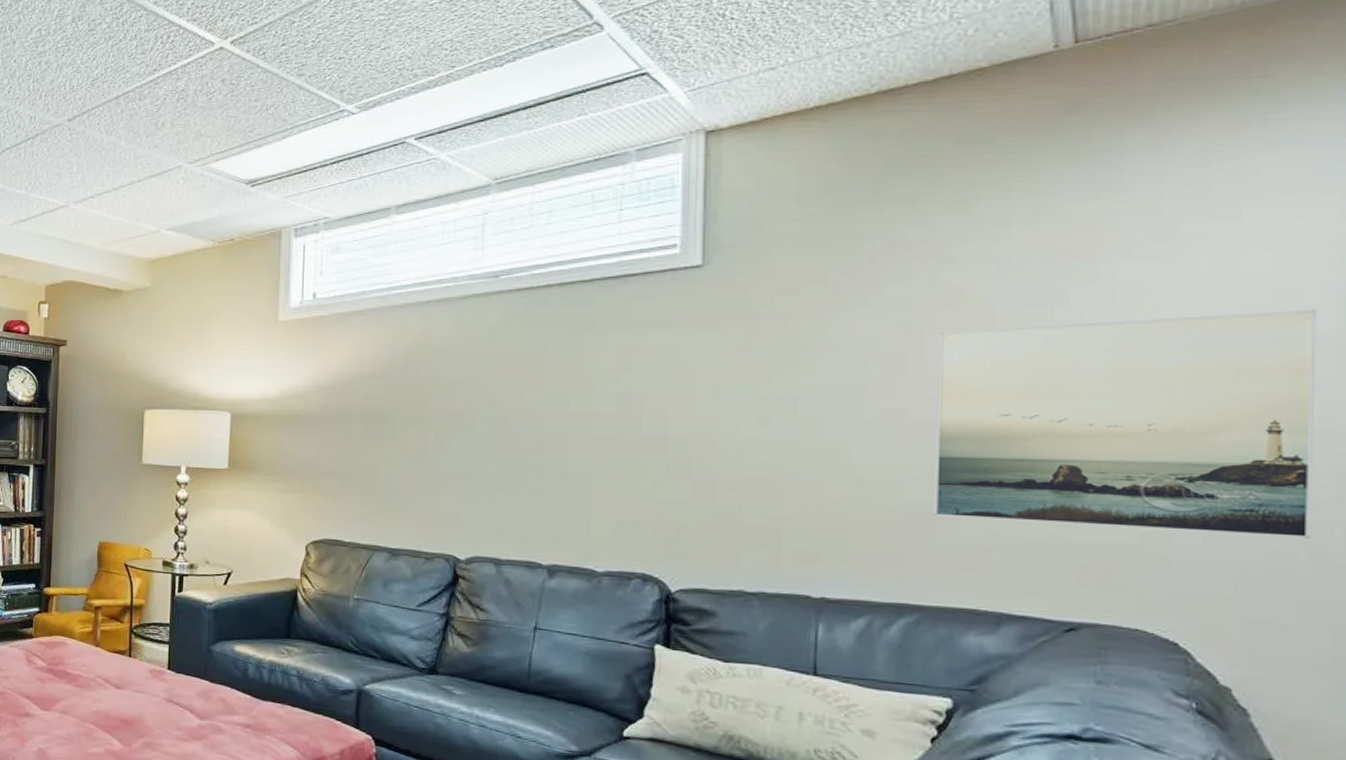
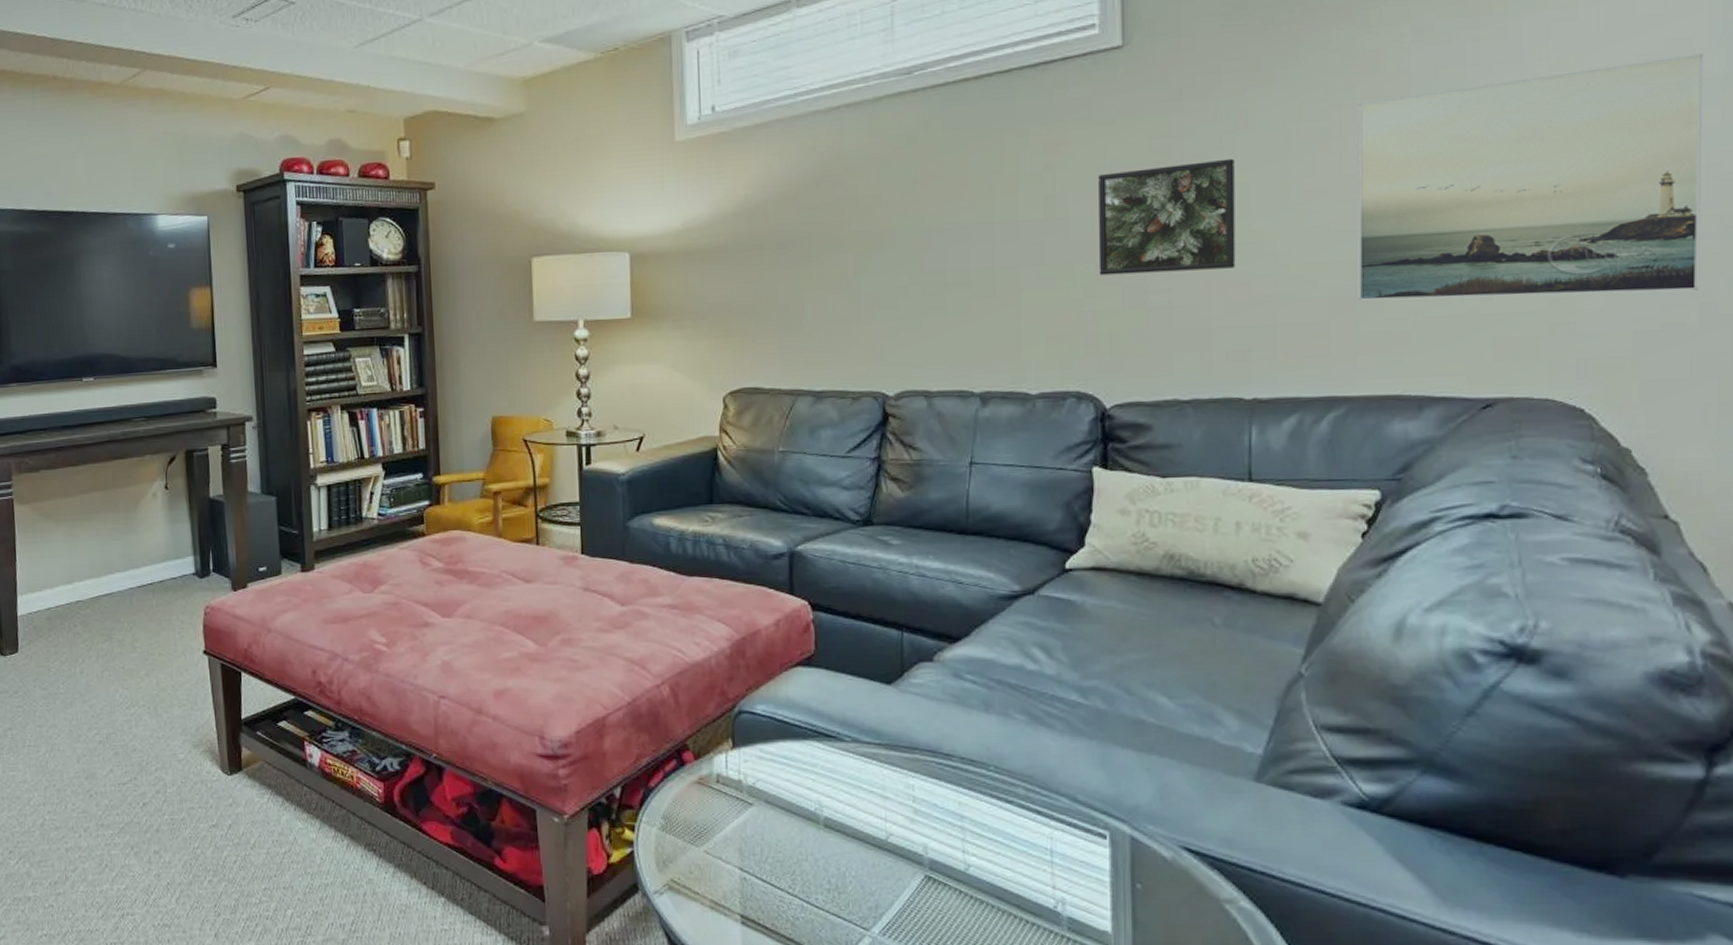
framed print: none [669,373,810,474] -> present [1098,158,1236,276]

